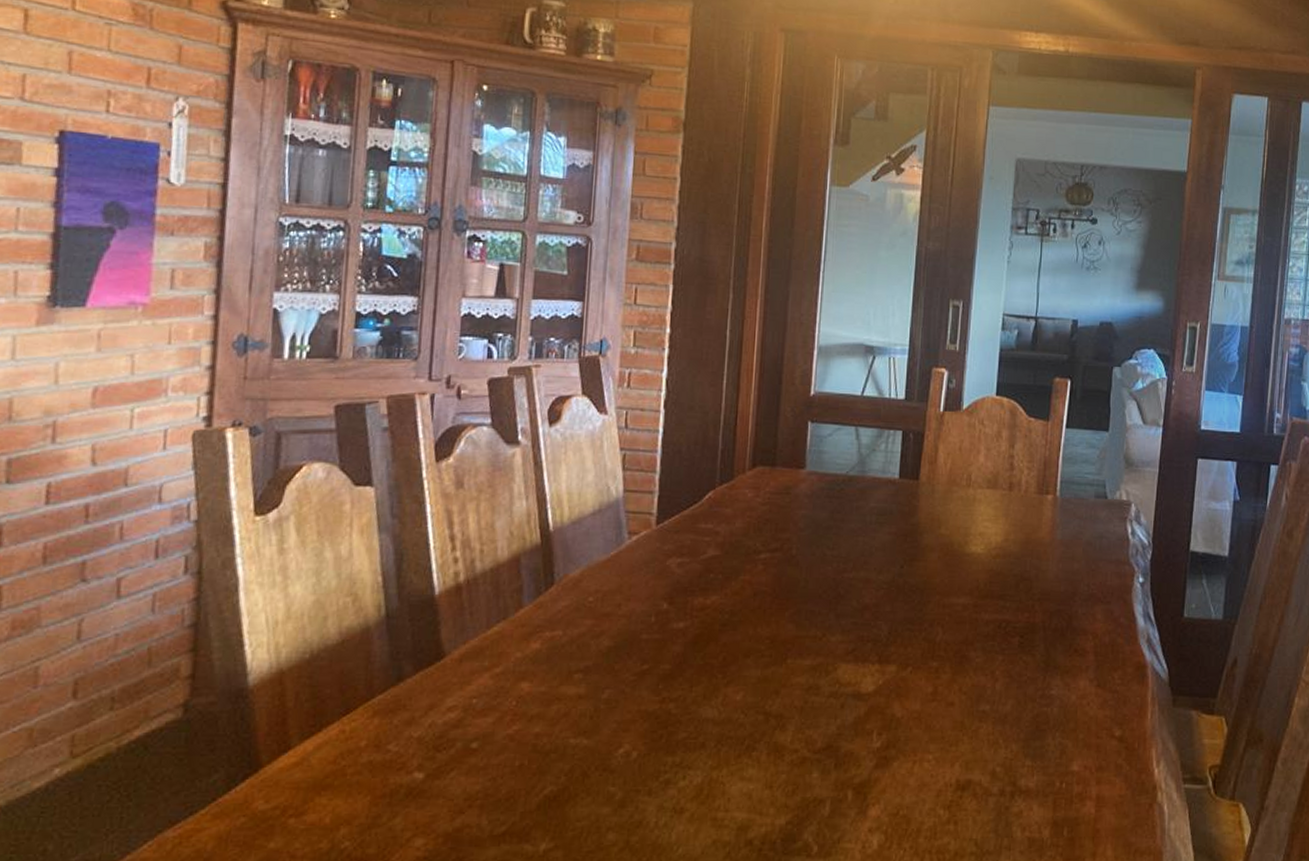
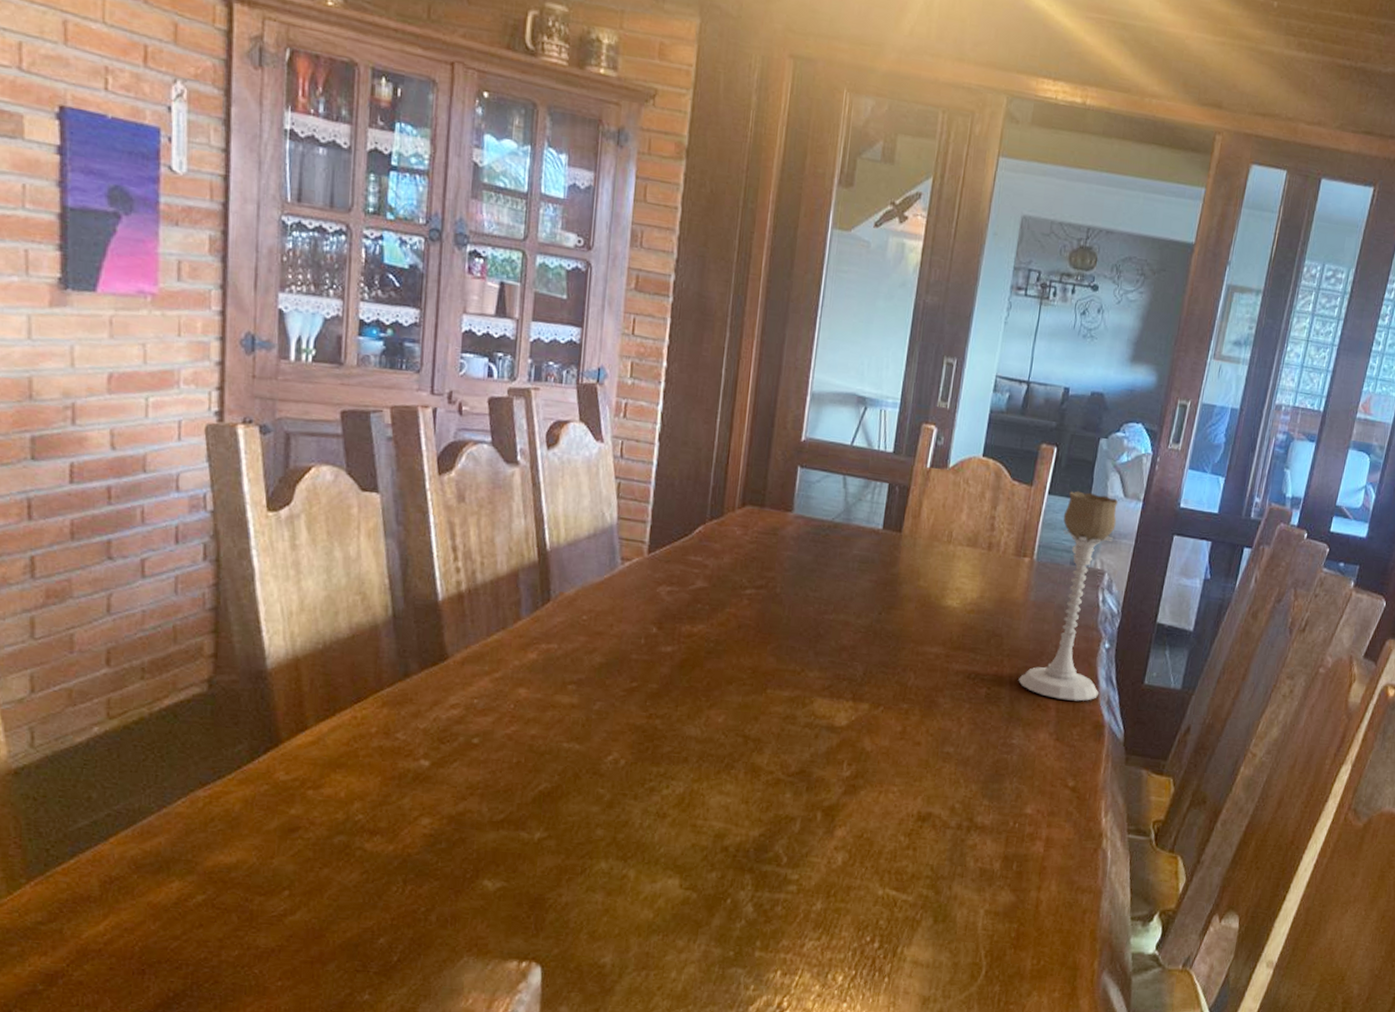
candle holder: none [1052,422,1138,642] -> present [1018,491,1118,701]

